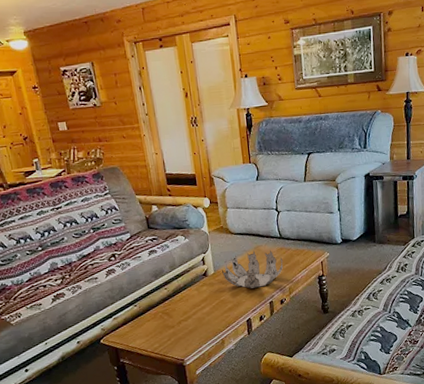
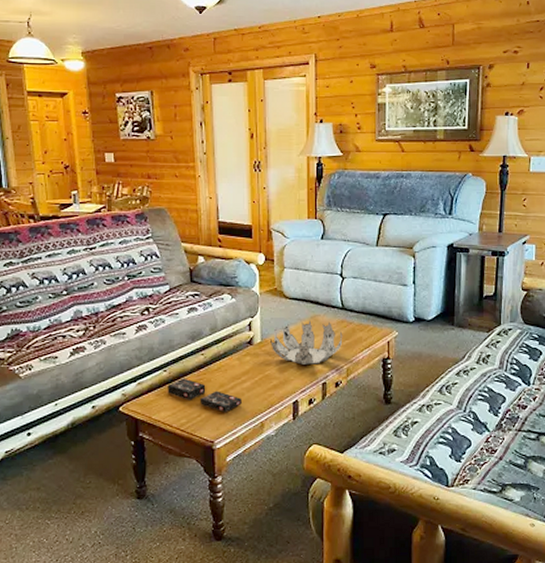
product box: none [139,310,204,335] -> present [167,378,242,413]

